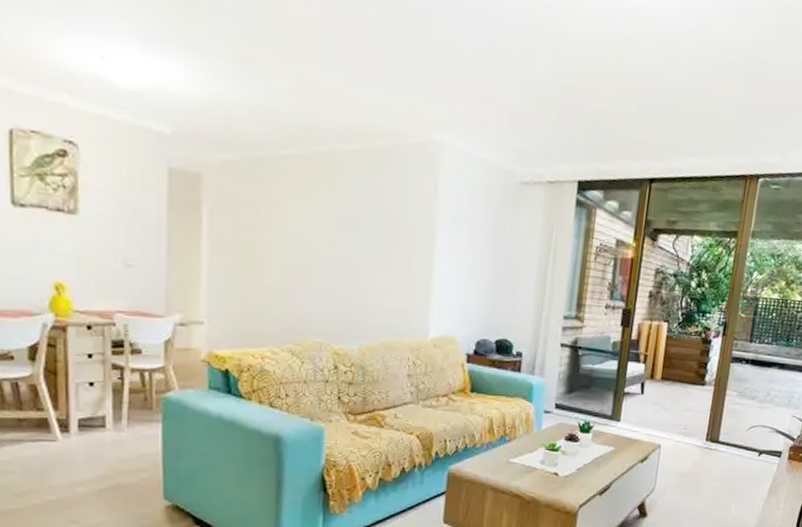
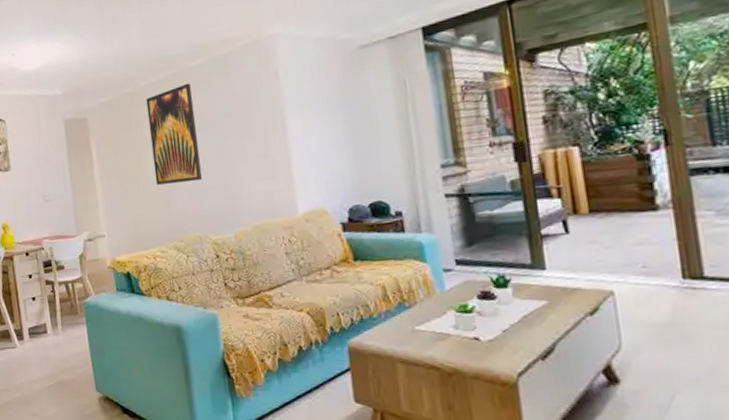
wall art: none [279,167,341,283] -> present [146,83,203,185]

